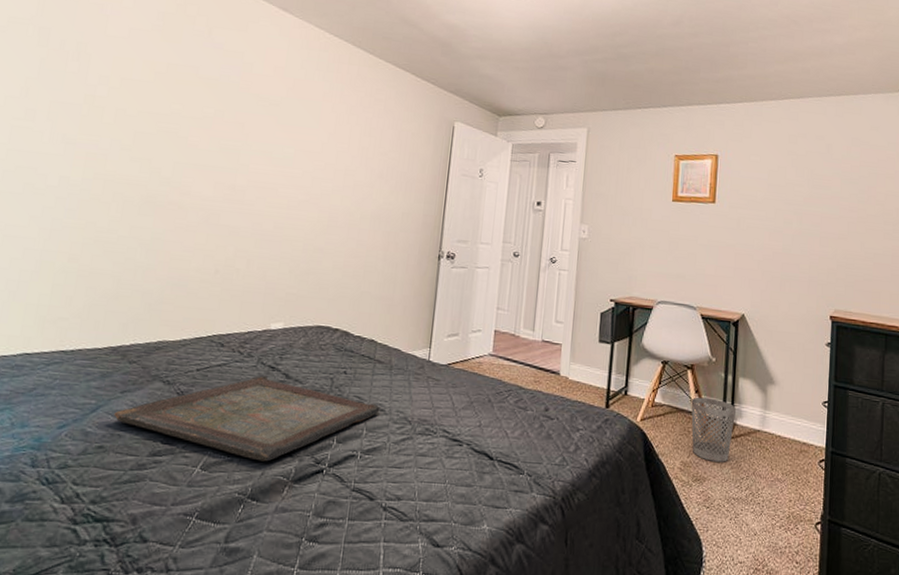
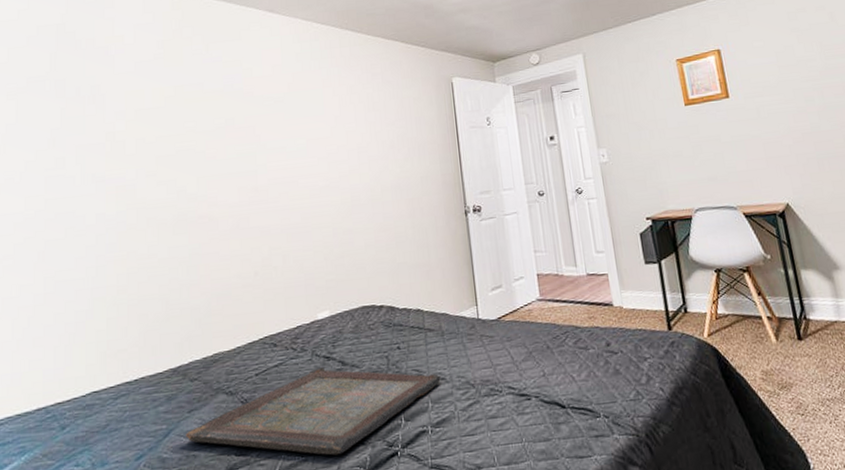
wastebasket: present [691,397,736,462] -> none [756,297,812,365]

